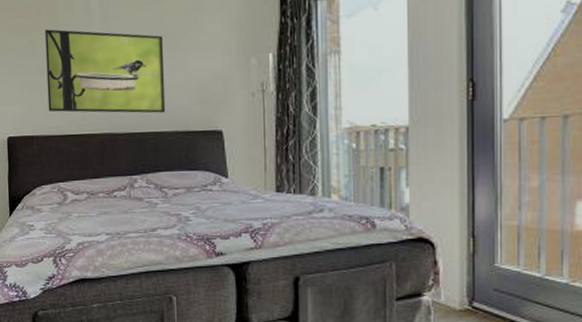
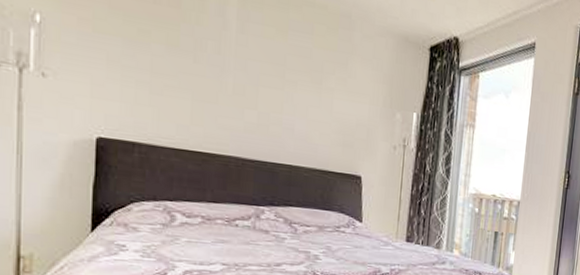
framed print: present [45,29,166,114] -> none [159,22,310,147]

